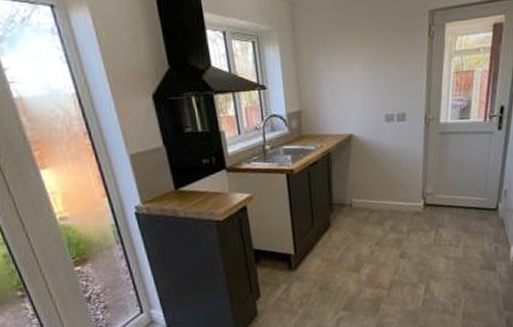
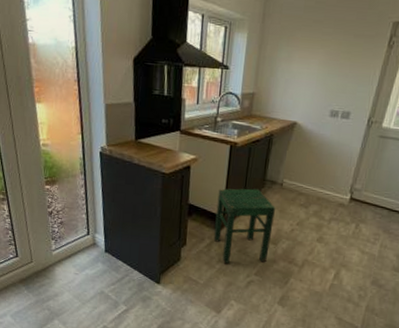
stool: none [284,216,353,307] -> present [213,188,275,264]

